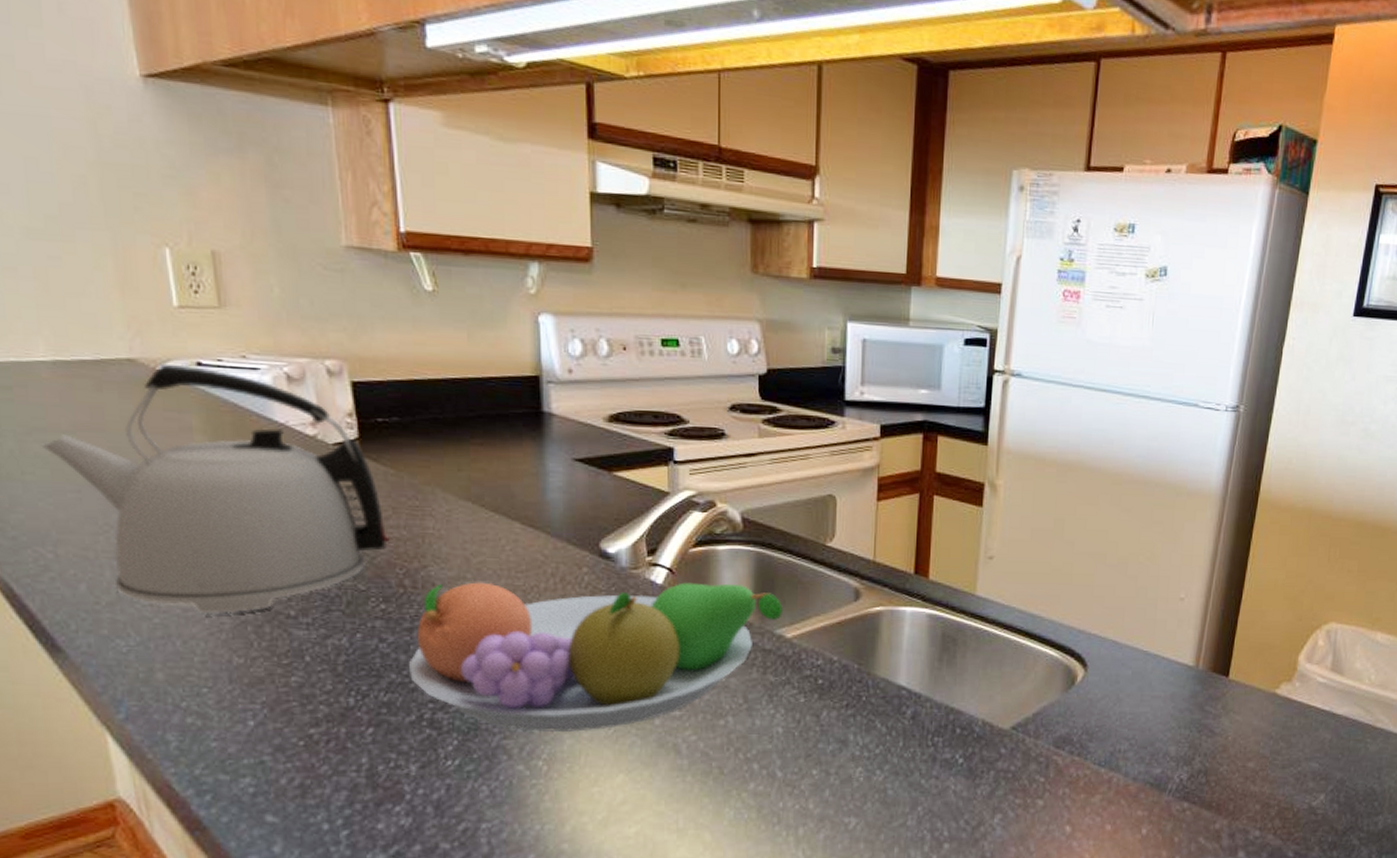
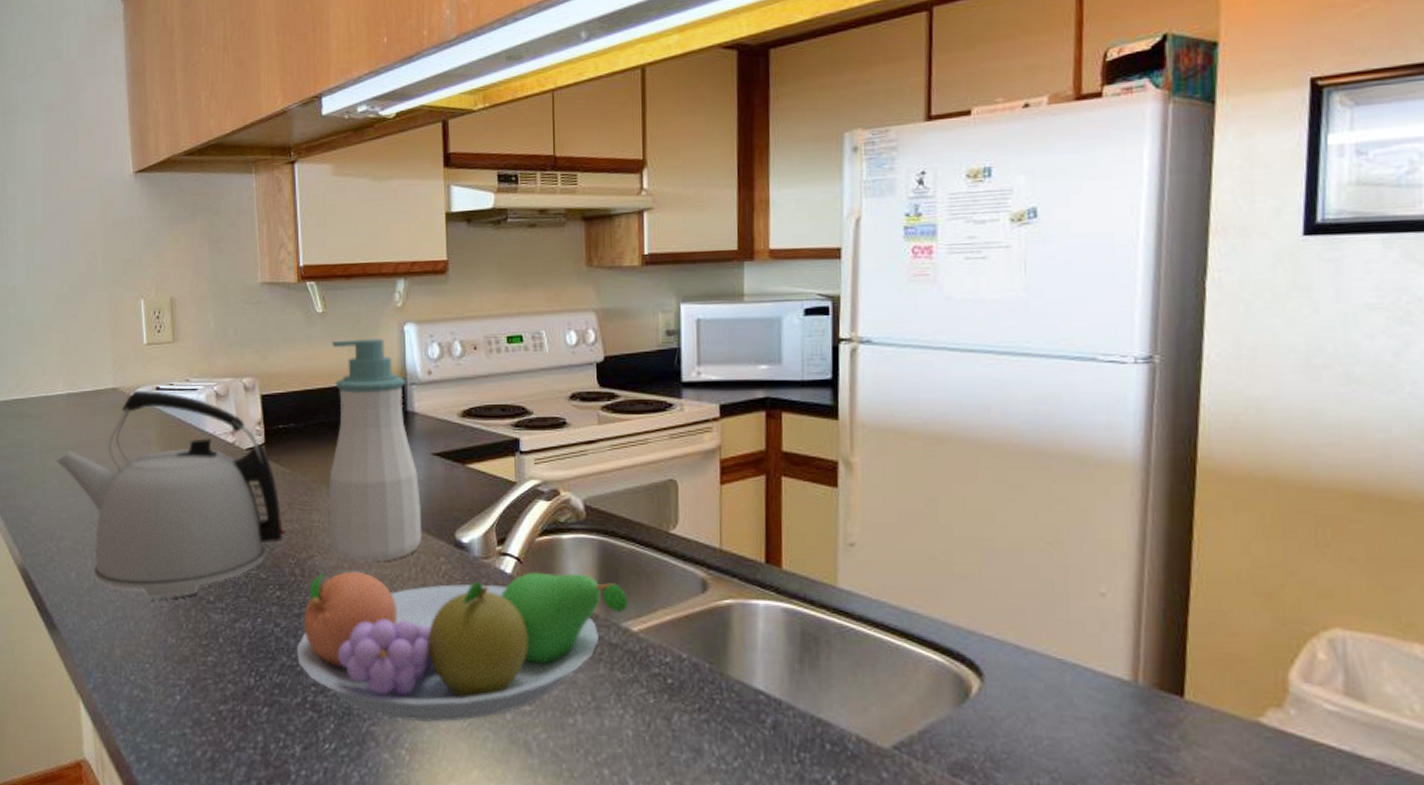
soap bottle: none [445,325,562,572] -> present [328,339,423,562]

